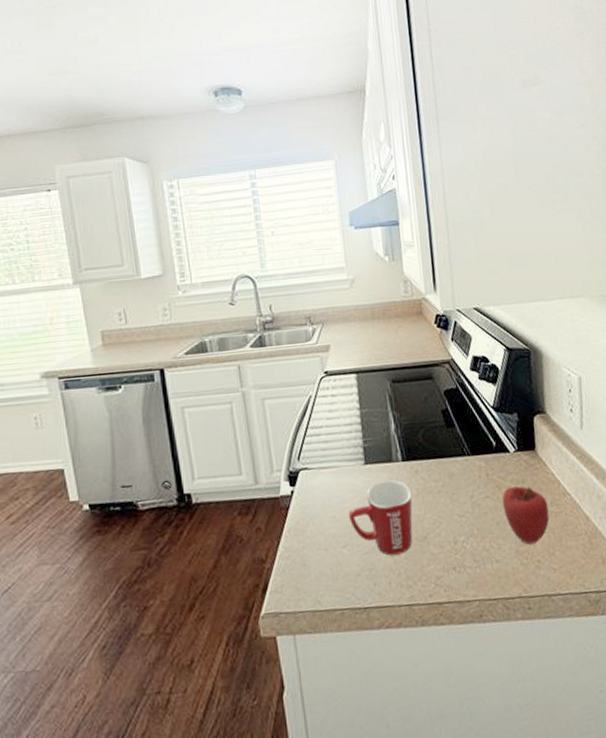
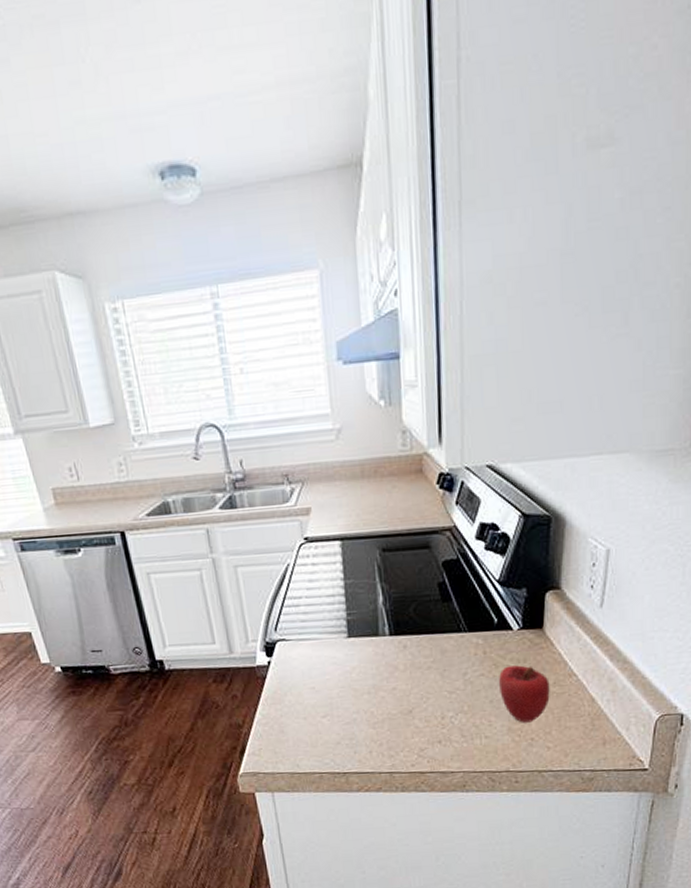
mug: present [348,479,413,556] -> none [328,654,399,727]

